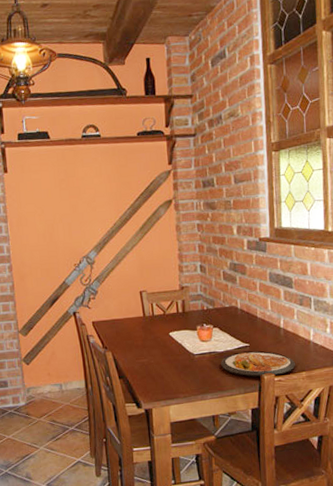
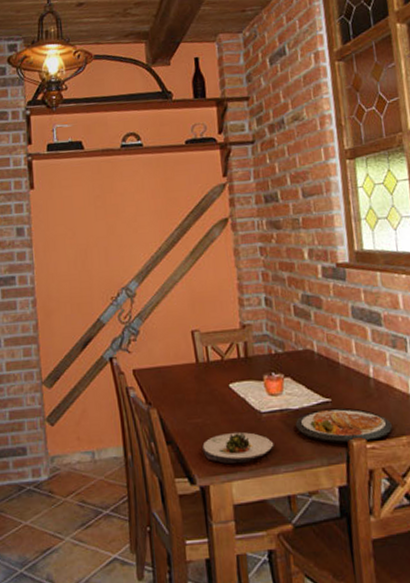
salad plate: none [147,369,204,393] -> present [202,432,274,464]

